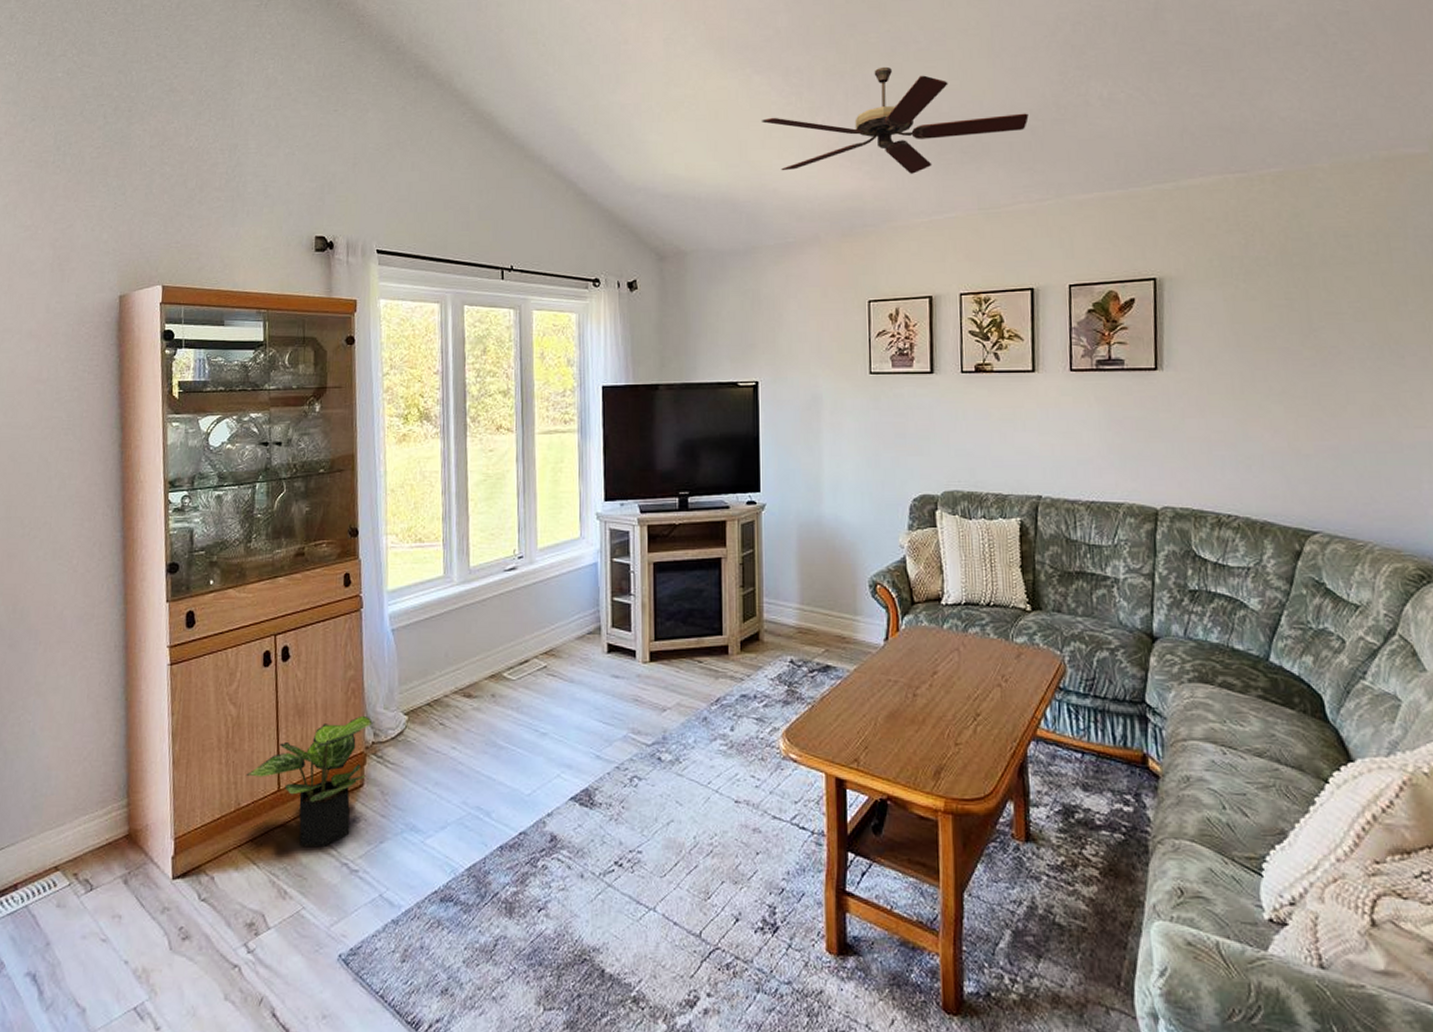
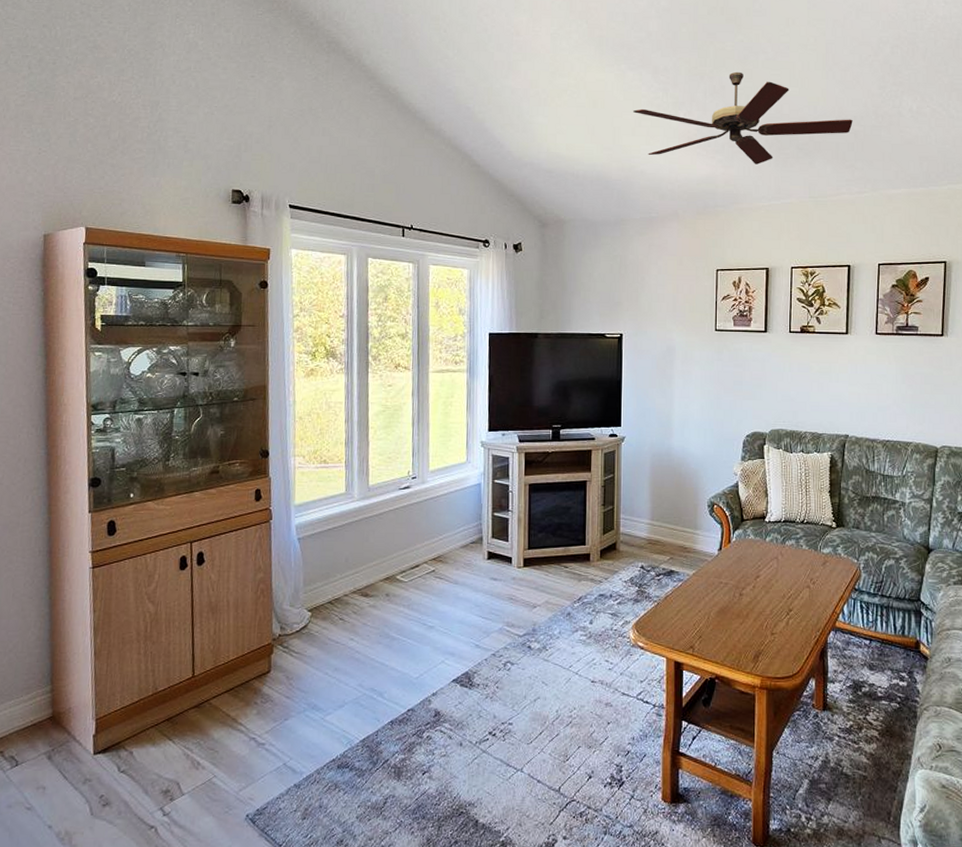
potted plant: present [246,715,376,846] -> none [163,612,282,724]

